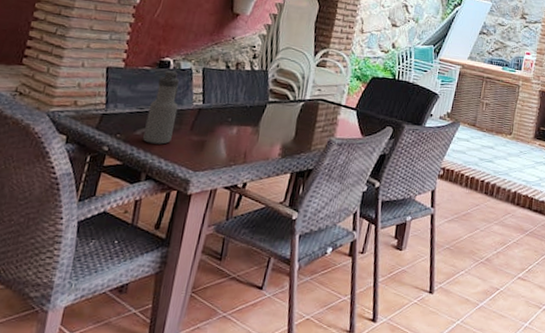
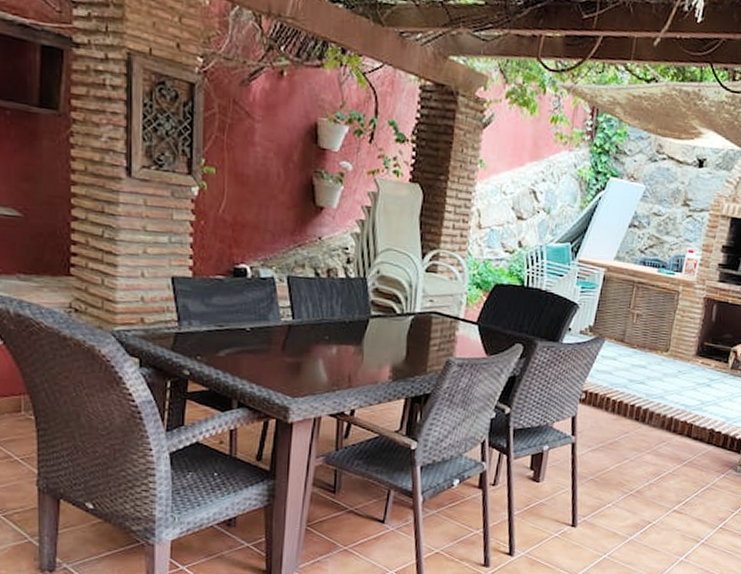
water bottle: present [143,70,179,145] -> none [228,279,264,367]

